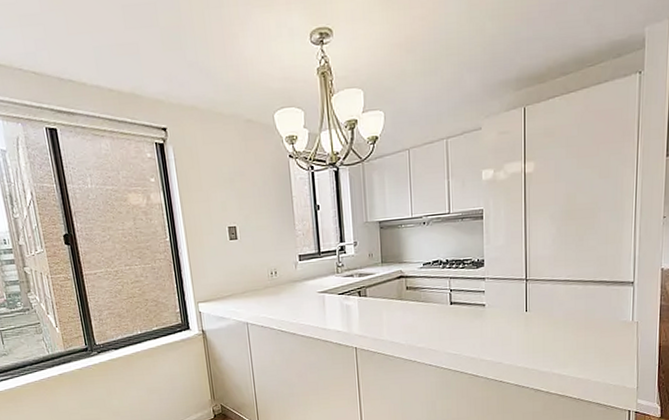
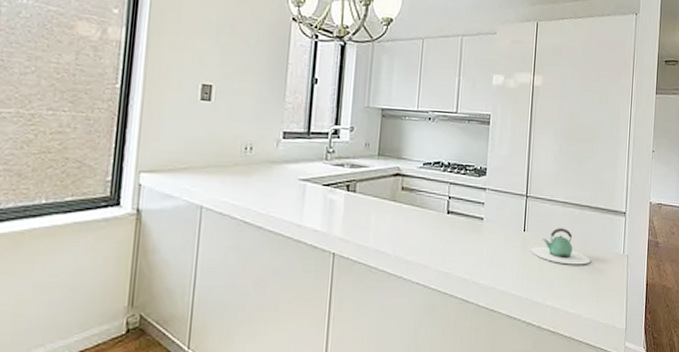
teapot: none [534,304,596,337] -> present [530,228,590,265]

